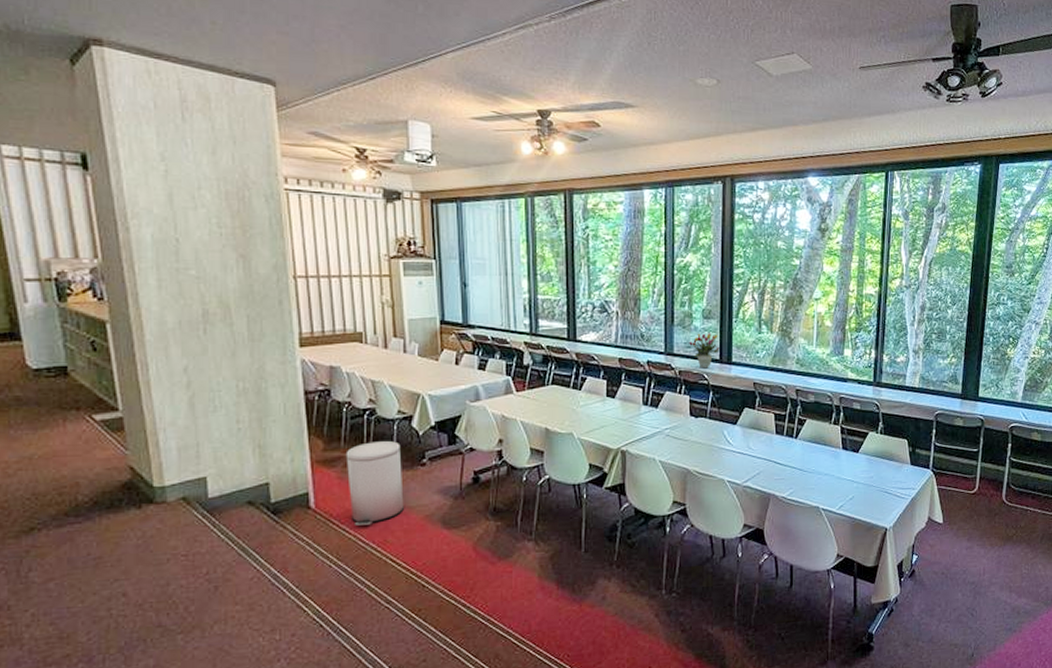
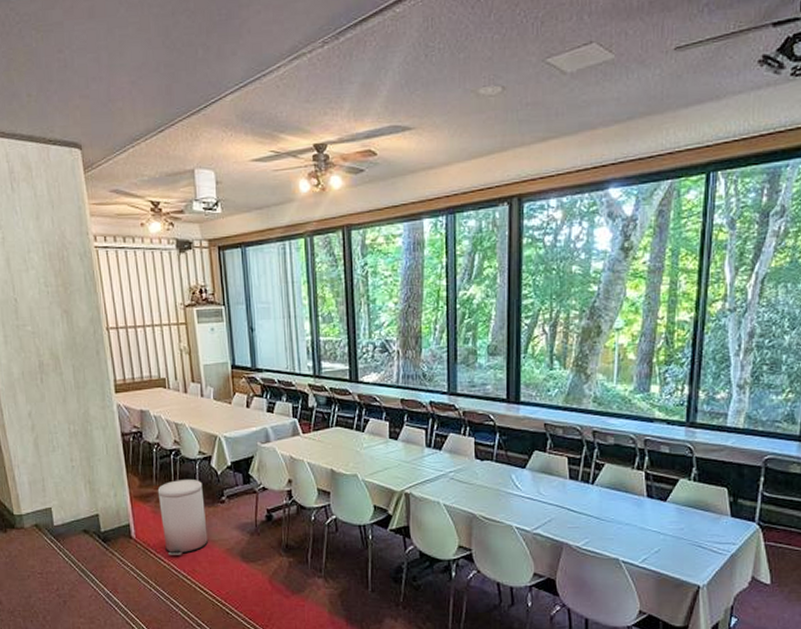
flower arrangement: present [689,333,719,369] -> none [473,371,506,409]

